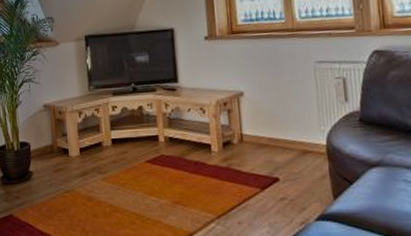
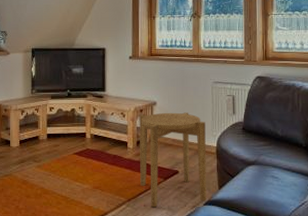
side table: none [223,103,319,226] -> present [140,112,207,208]

